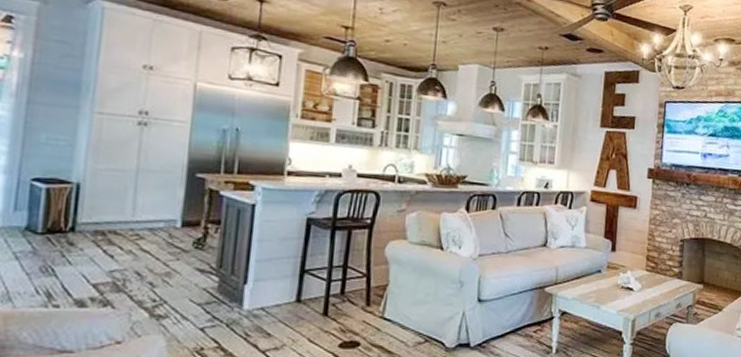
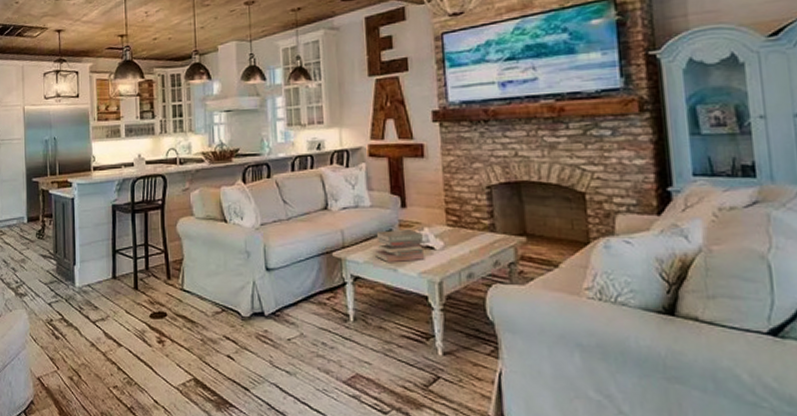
books: none [583,270,626,301] -> present [375,228,424,263]

